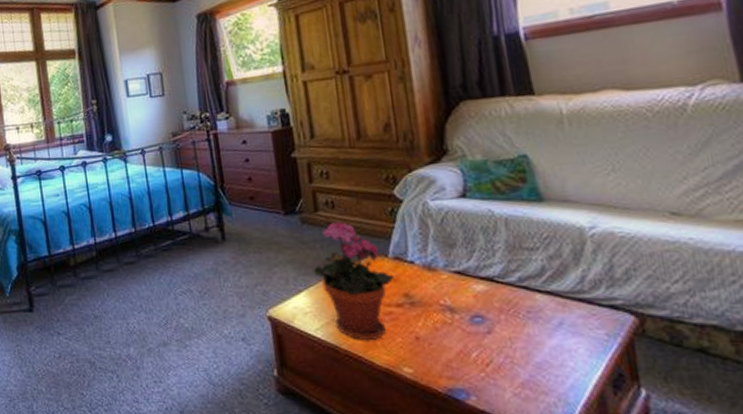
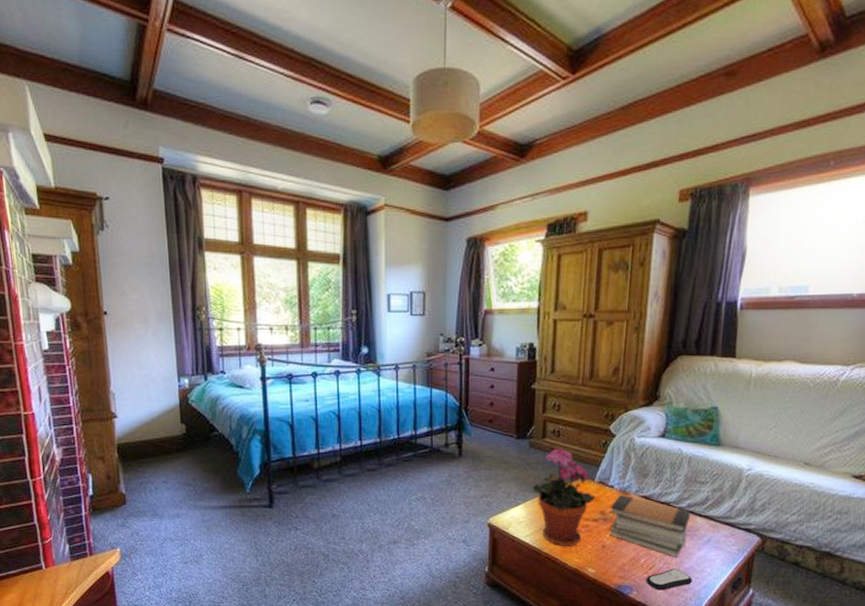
book stack: none [414,271,529,349] -> present [609,494,691,558]
remote control: none [485,364,553,394] -> present [646,569,693,591]

